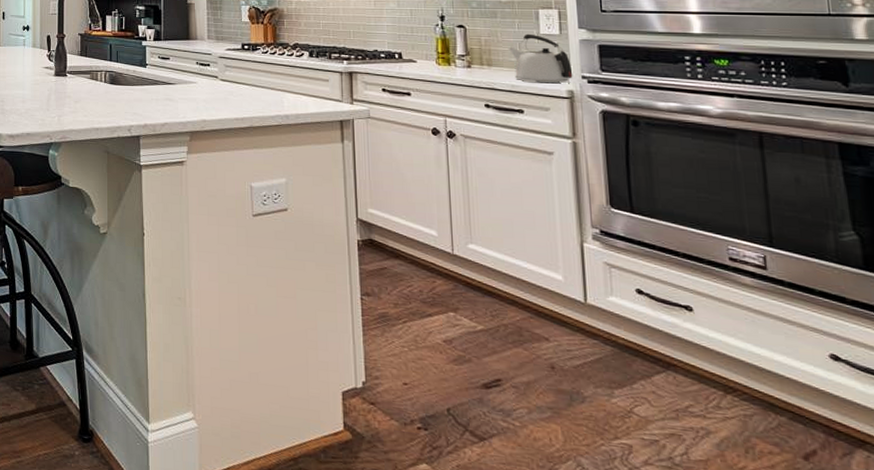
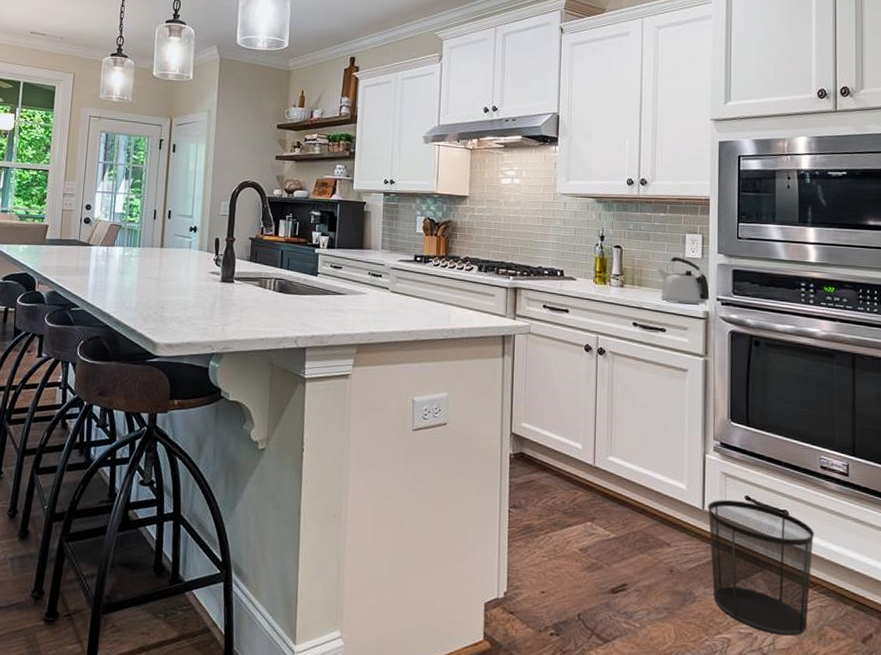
waste bin: none [590,292,729,447] -> present [708,500,815,636]

